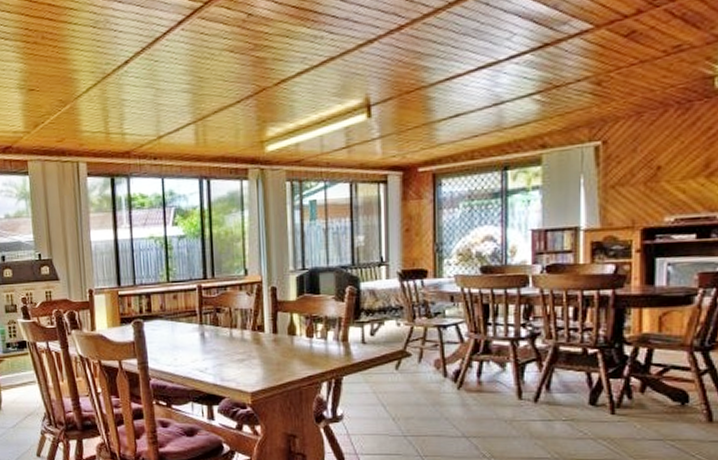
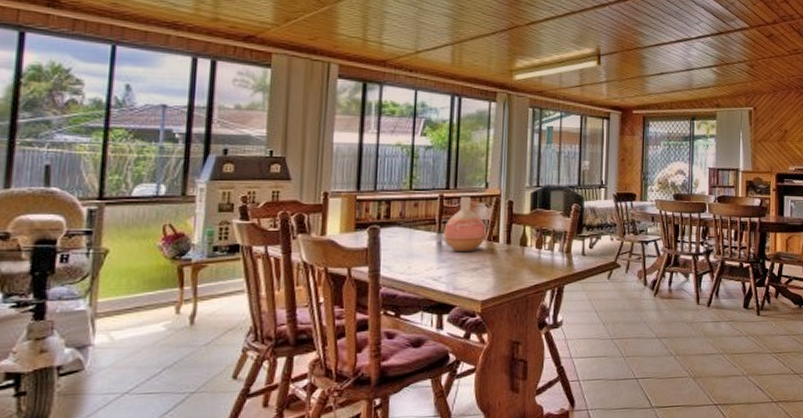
vase: none [205,286,250,344] -> present [443,197,486,253]

